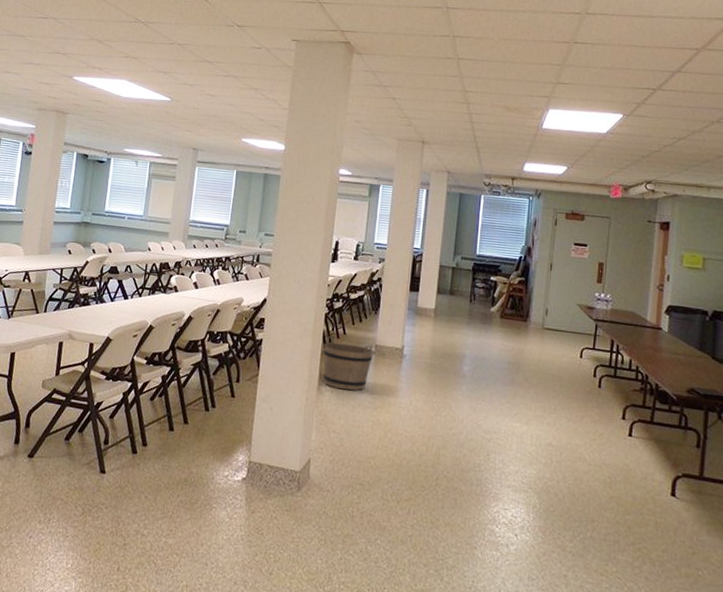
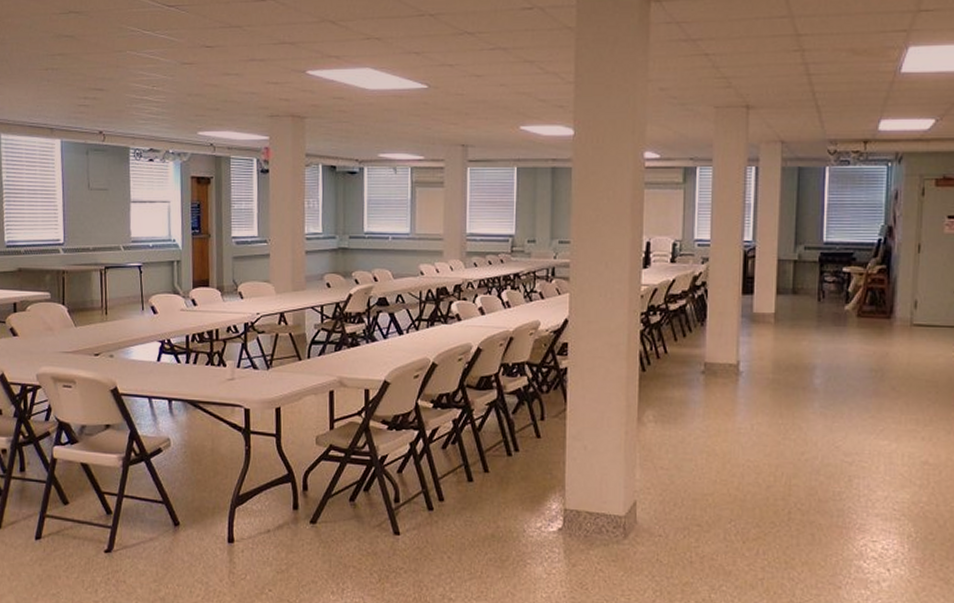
bucket: present [323,335,374,391] -> none [641,356,703,419]

